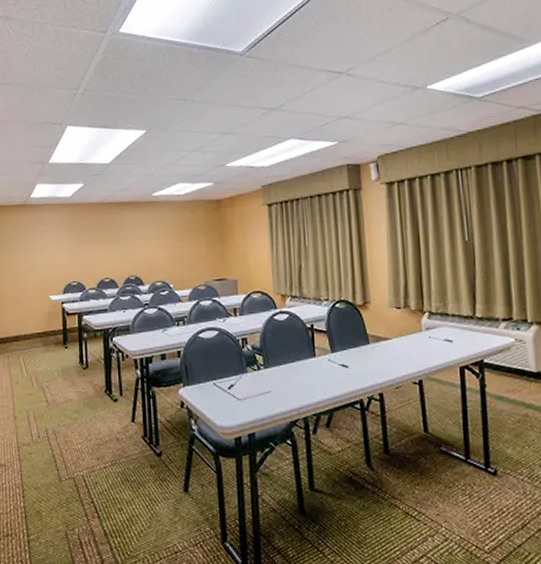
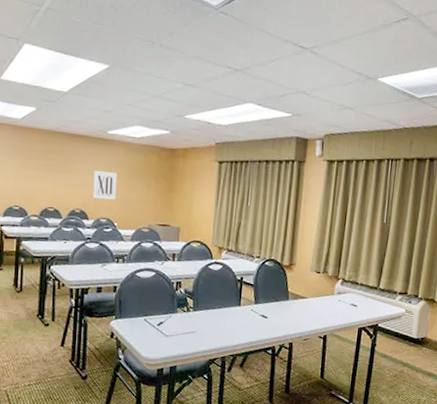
wall art: none [144,233,169,263] -> present [92,170,118,200]

